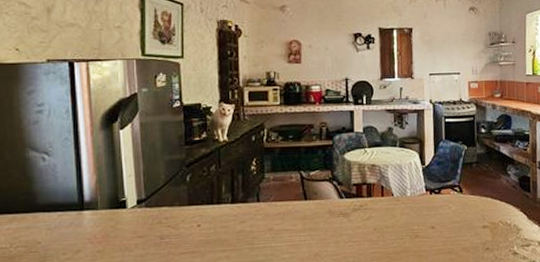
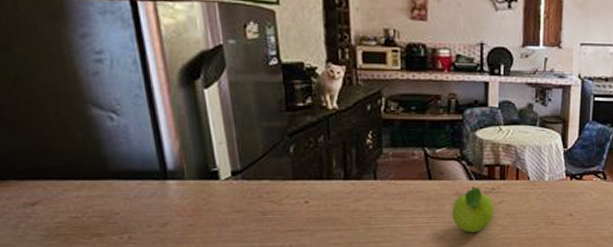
fruit: none [325,204,363,249] -> present [451,187,494,233]

